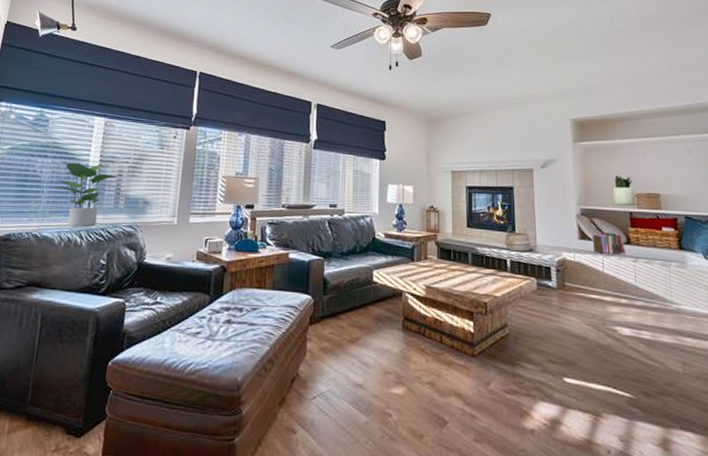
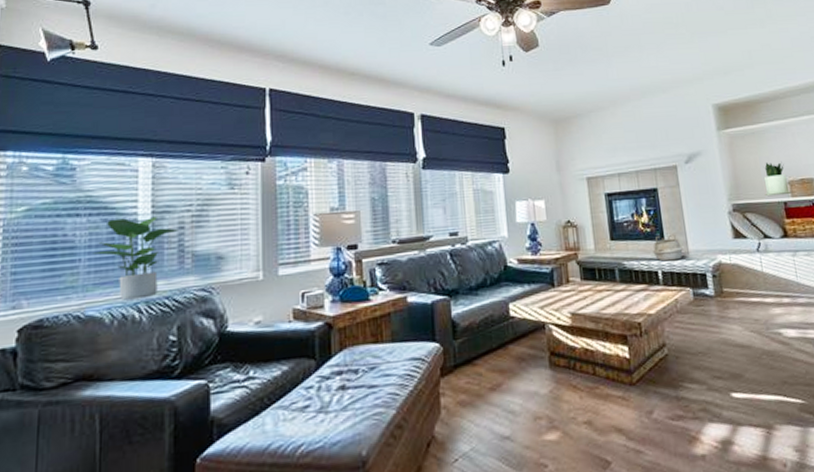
books: present [591,232,626,254] -> none [746,227,784,252]

